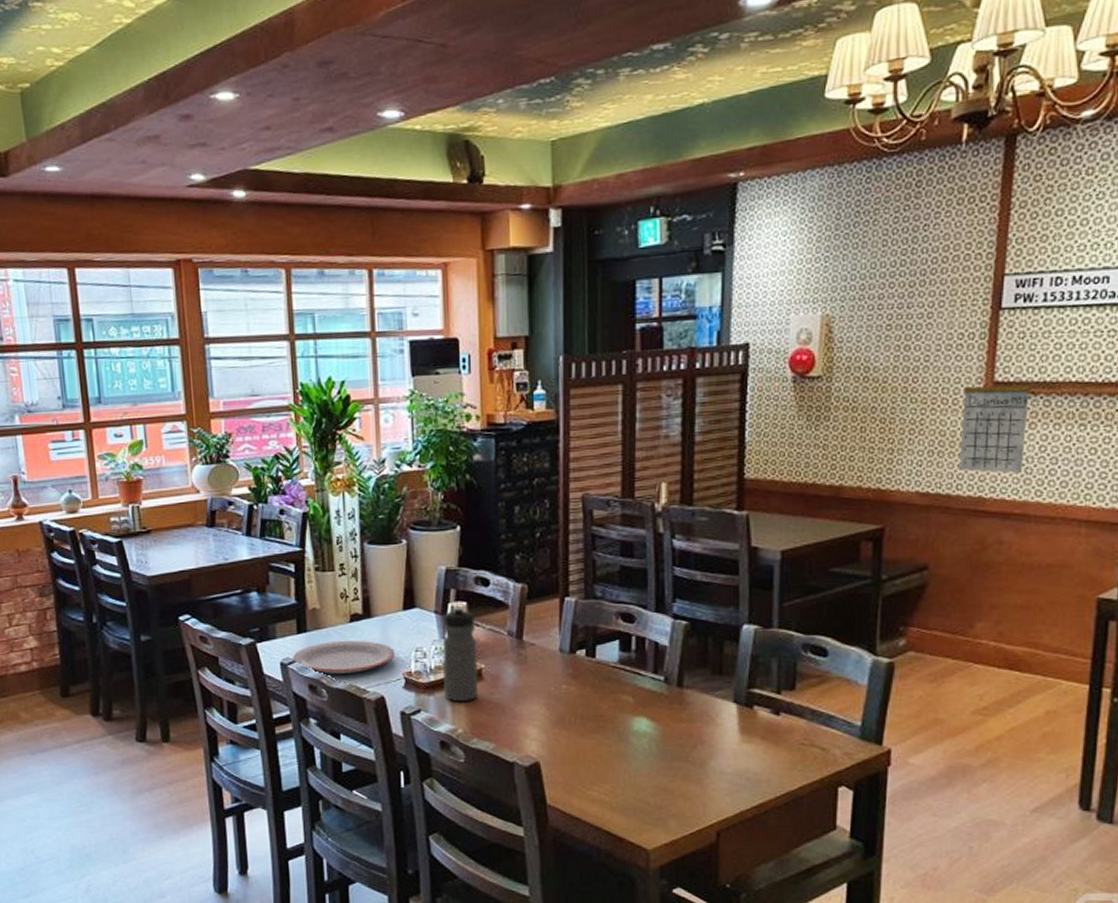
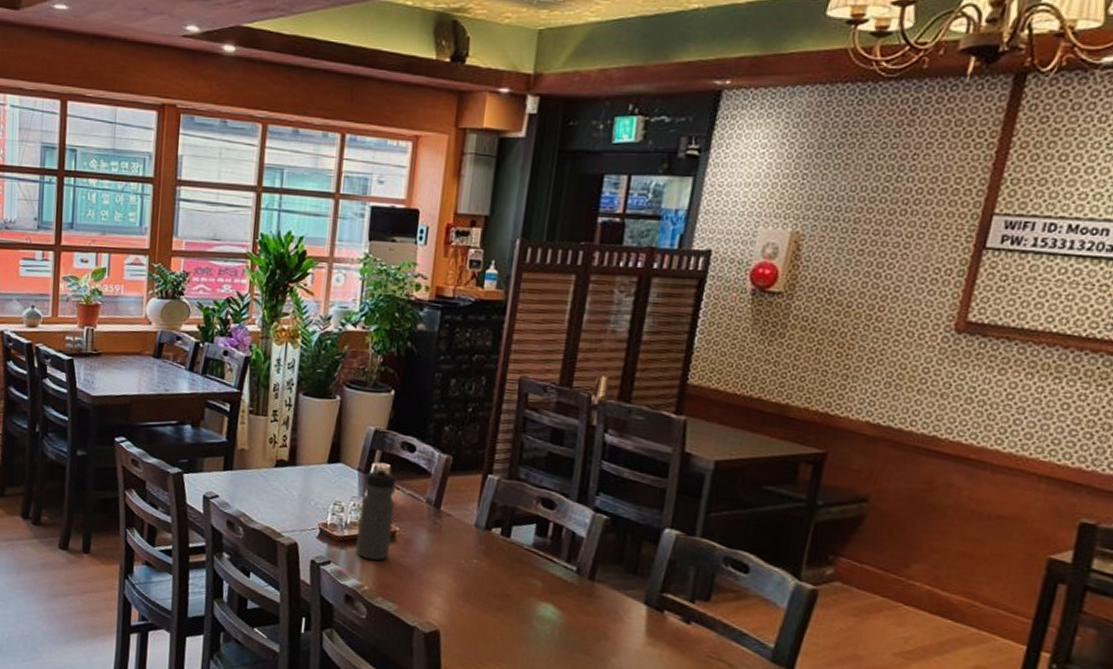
plate: present [293,640,396,674] -> none [215,482,314,517]
calendar: present [959,366,1031,473] -> none [916,306,1006,418]

